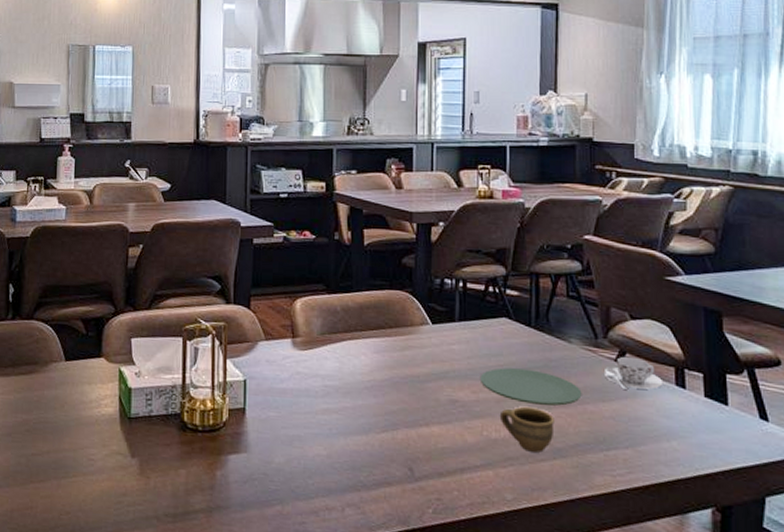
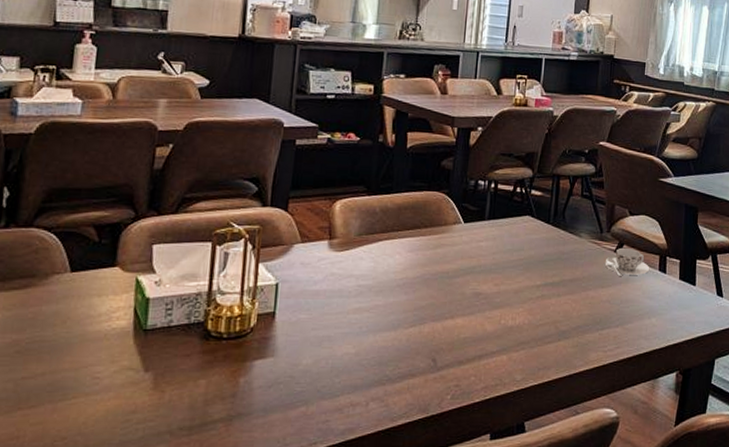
plate: present [479,367,582,406] -> none [502,261,586,293]
cup: present [499,406,555,453] -> none [516,295,562,336]

